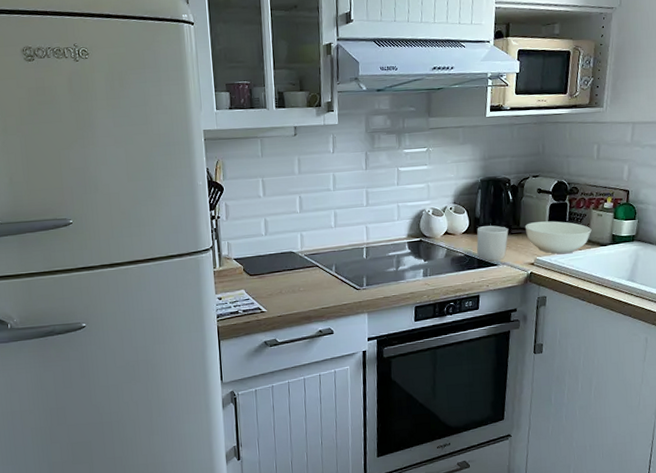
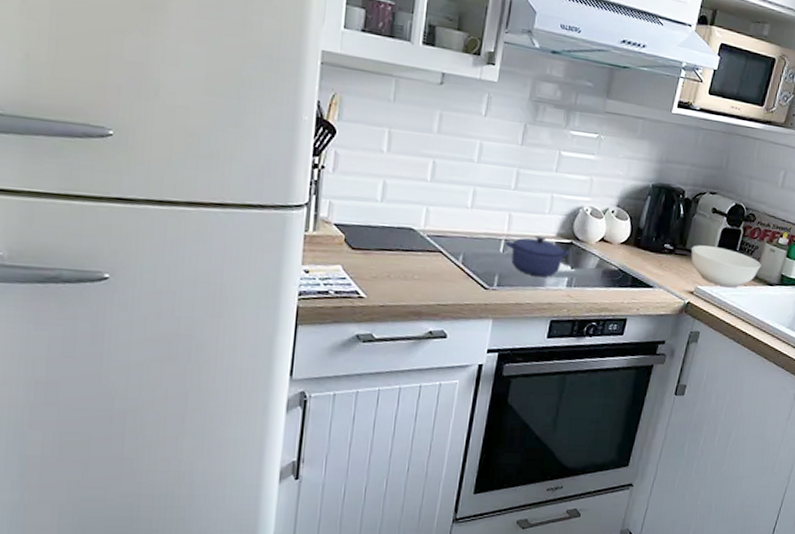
cooking pot: none [366,239,421,273] -> present [505,235,570,277]
mug: present [476,225,509,261] -> none [633,239,673,283]

